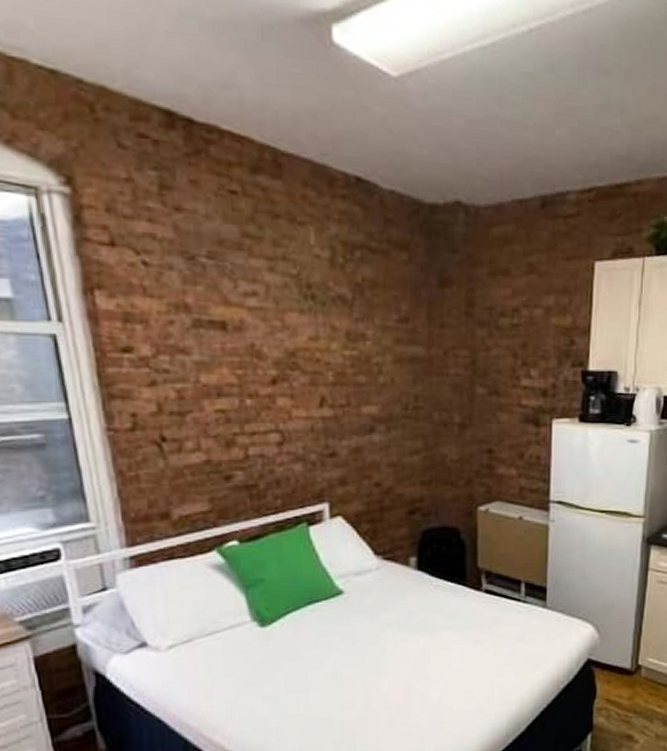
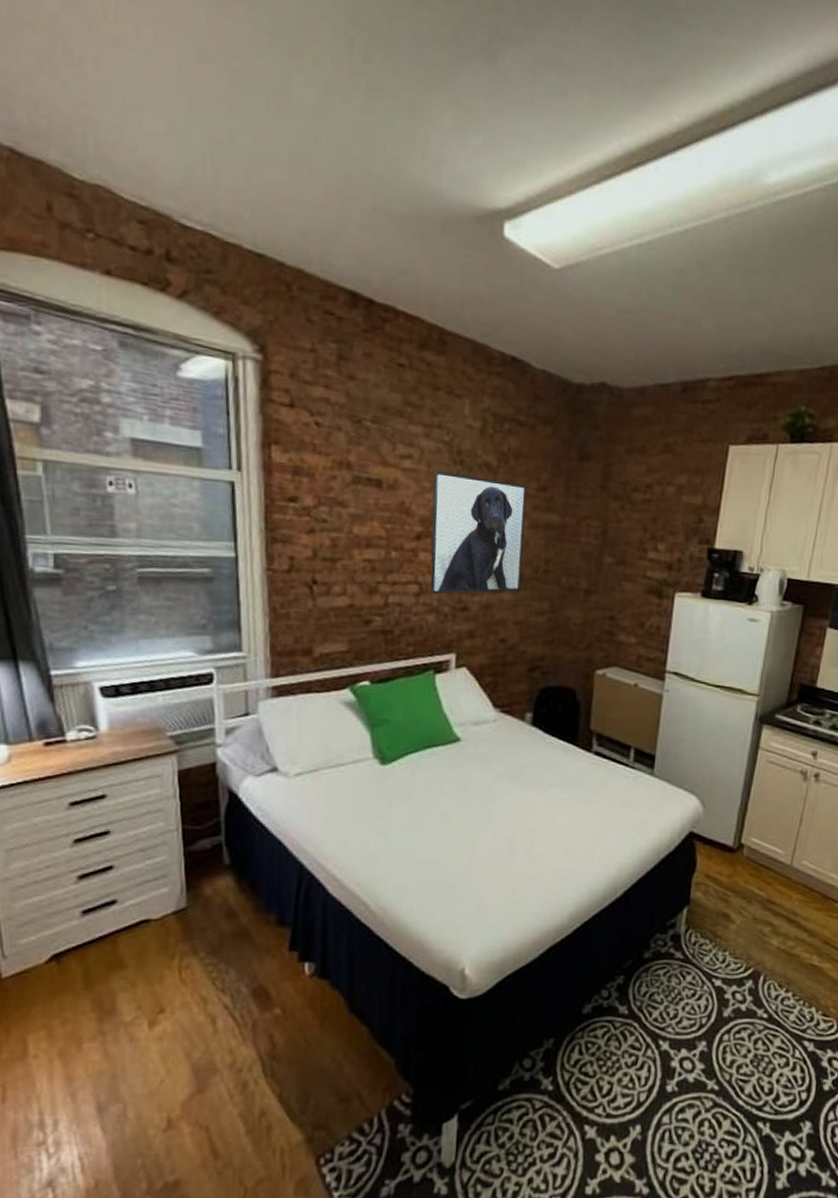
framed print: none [282,307,390,441] -> present [430,470,527,594]

